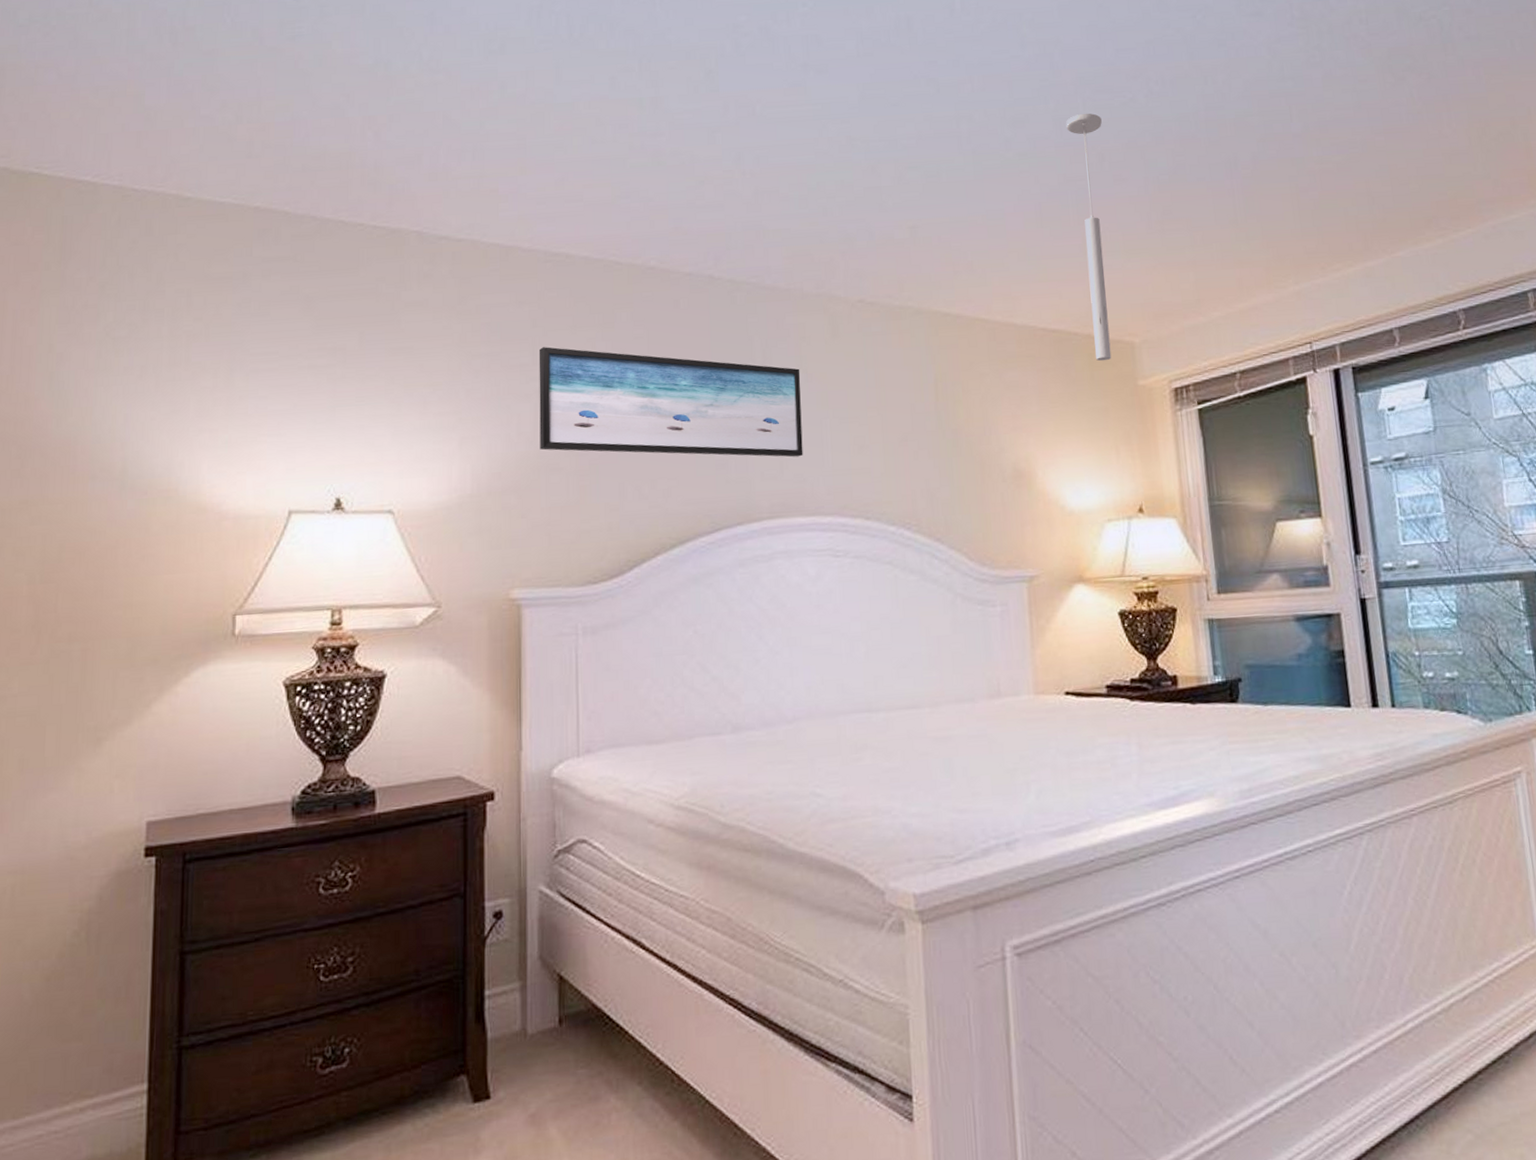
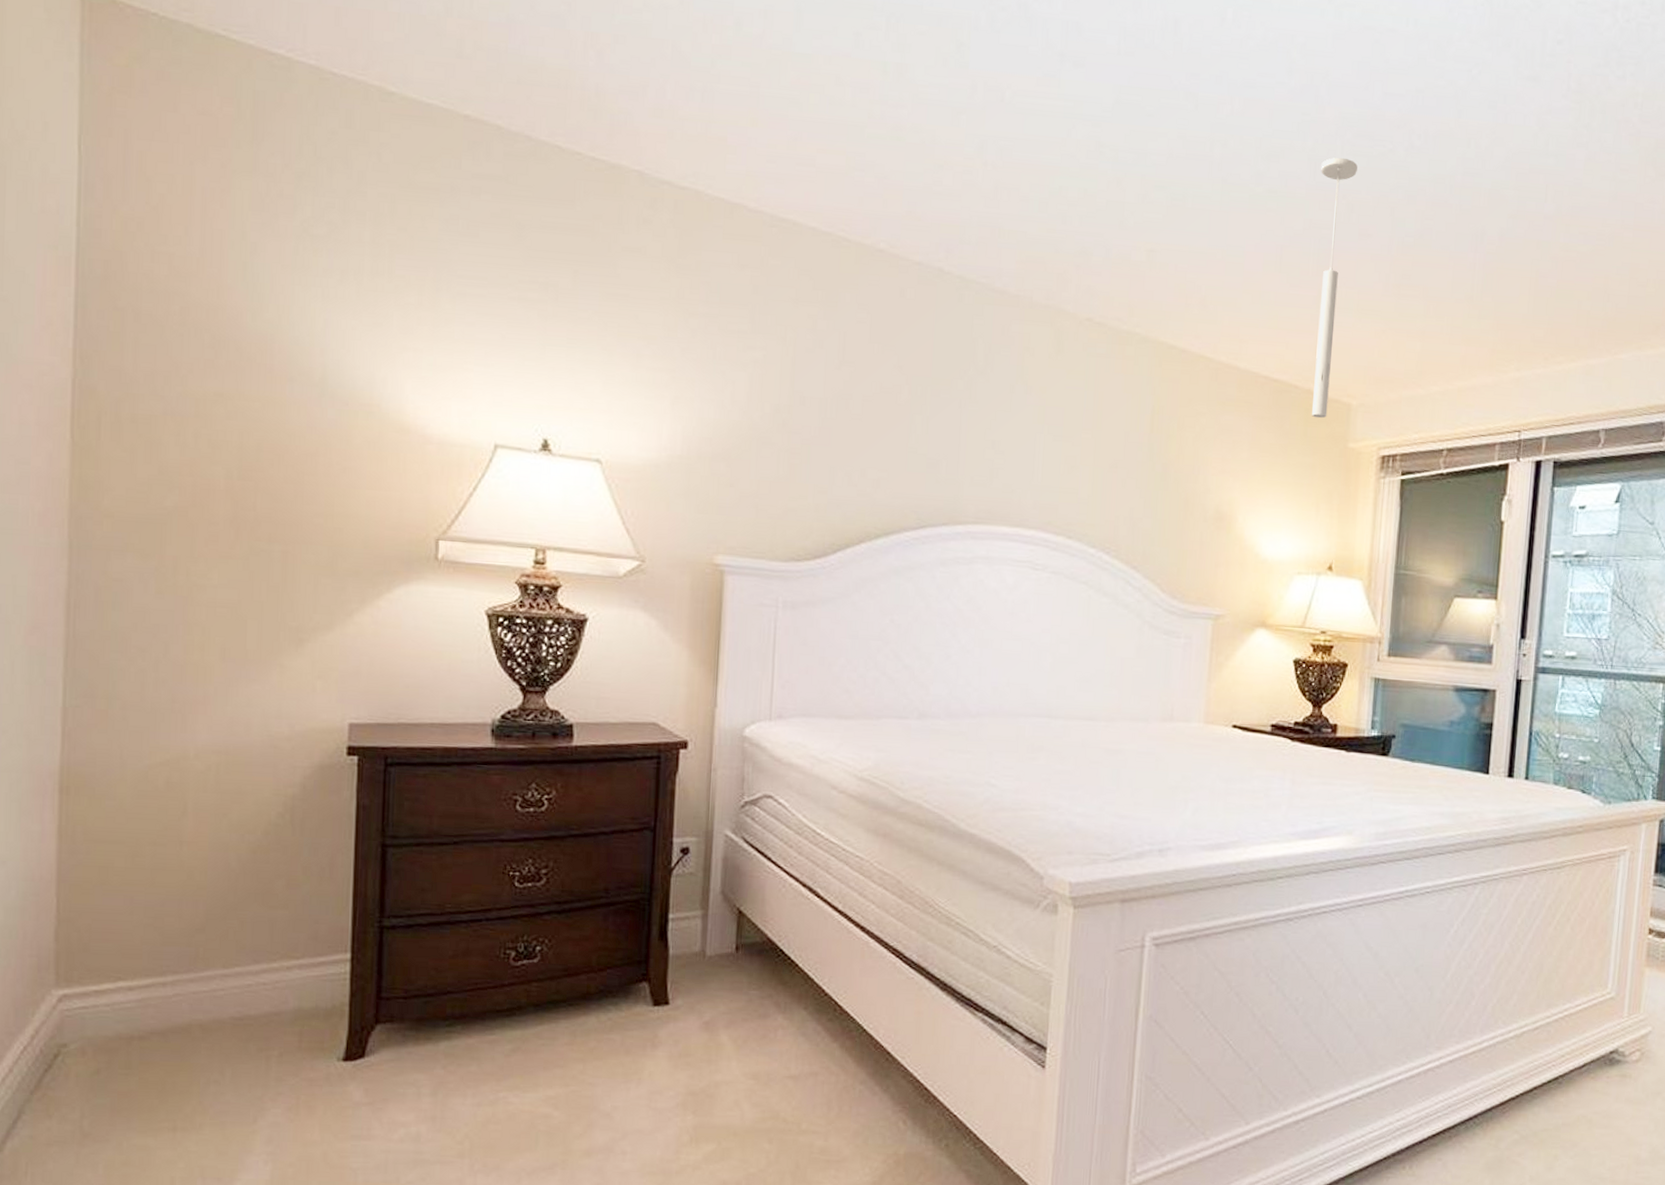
wall art: present [538,347,803,458] -> none [753,316,1021,468]

